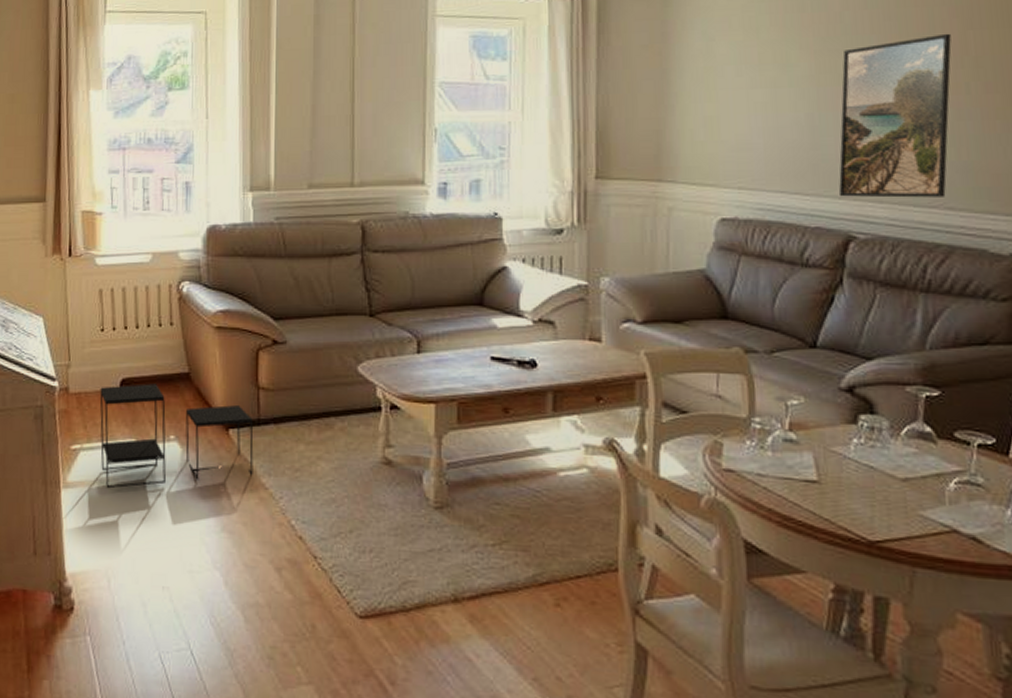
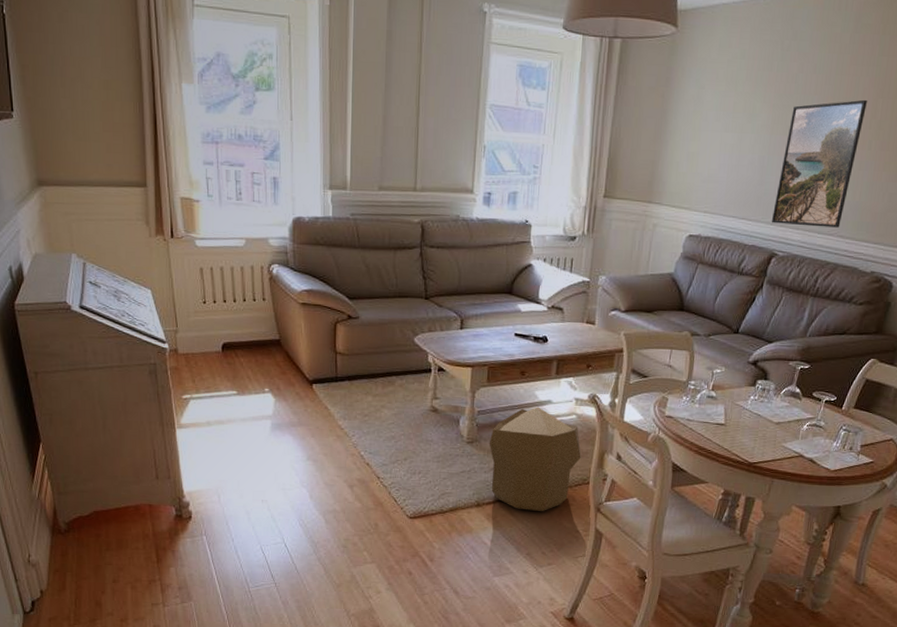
side table: present [100,383,254,489] -> none [205,347,332,429]
pouf: none [465,456,601,612] -> present [489,406,581,511]

